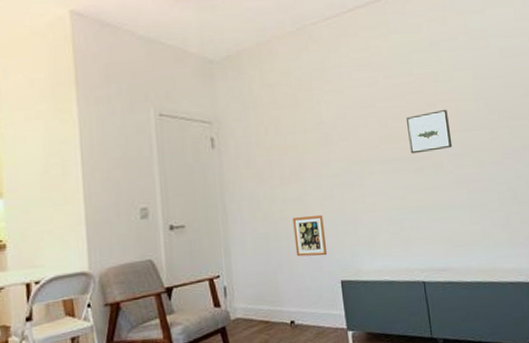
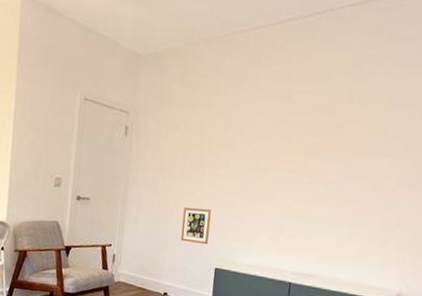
wall art: present [406,109,453,154] -> none [307,131,354,169]

